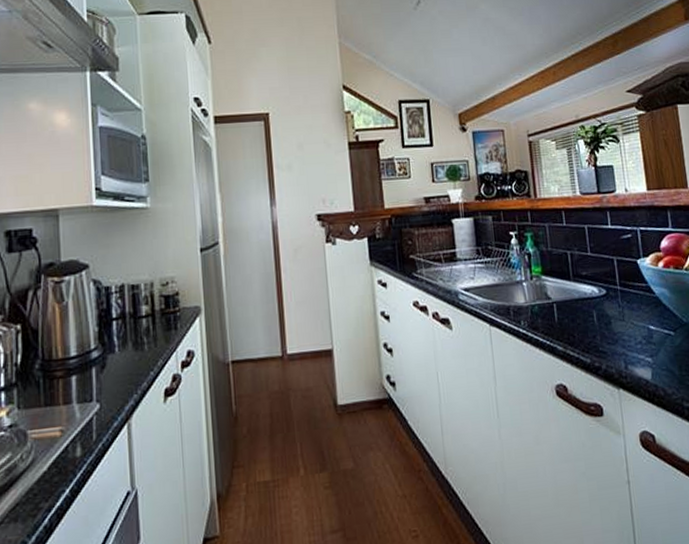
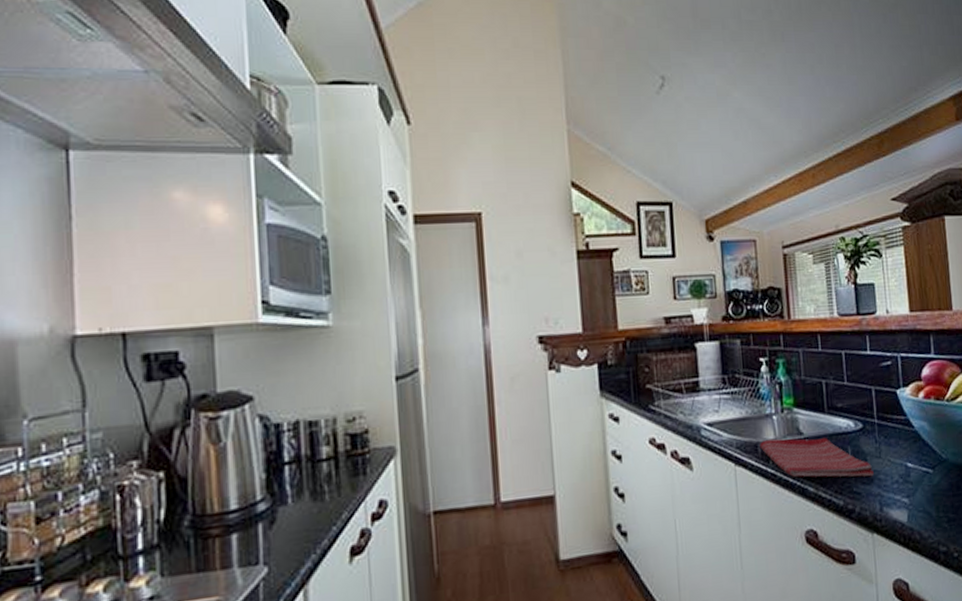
dish towel: none [512,301,618,338] -> present [760,437,874,478]

